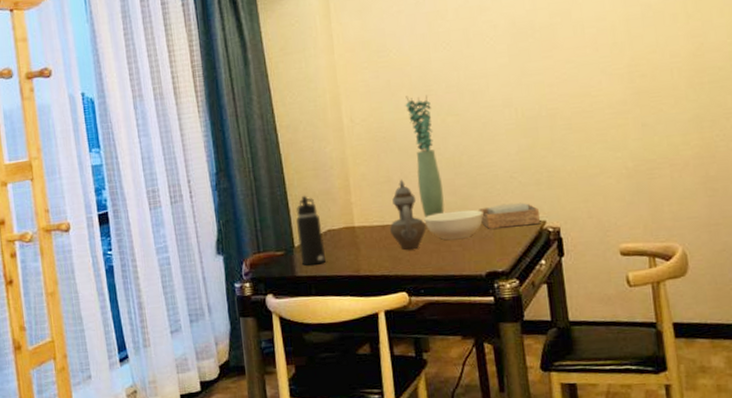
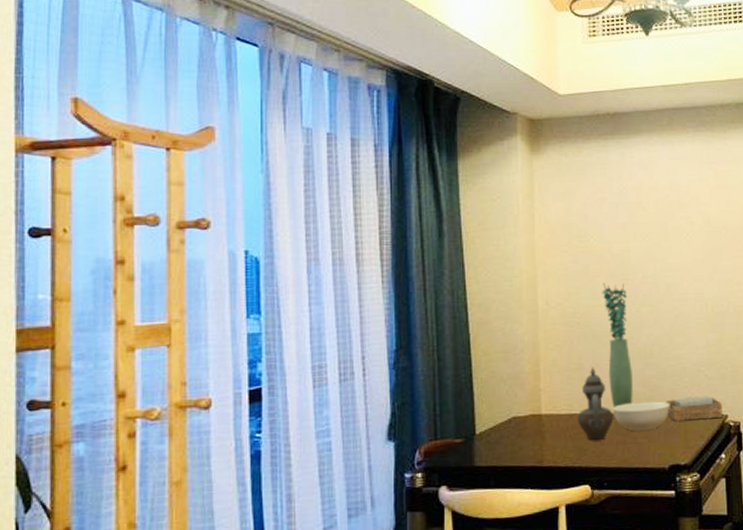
water bottle: present [296,195,326,267] -> none [479,379,509,456]

